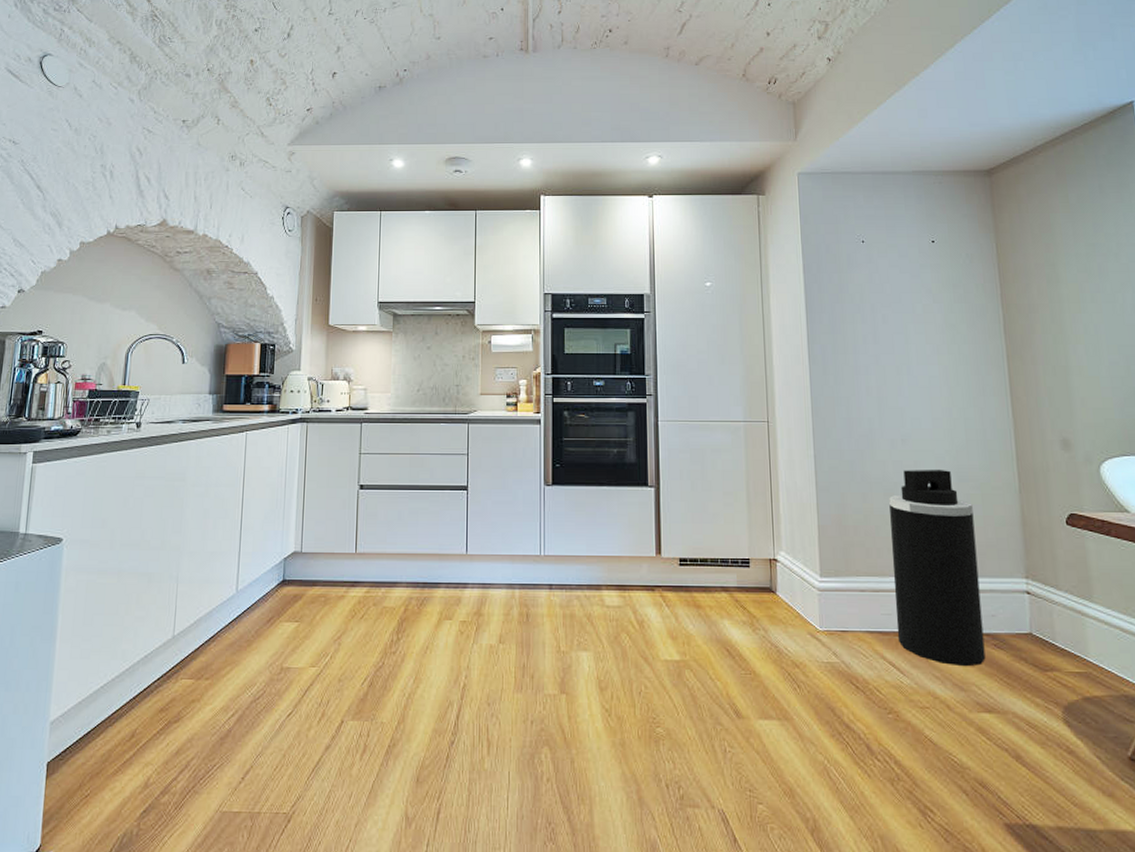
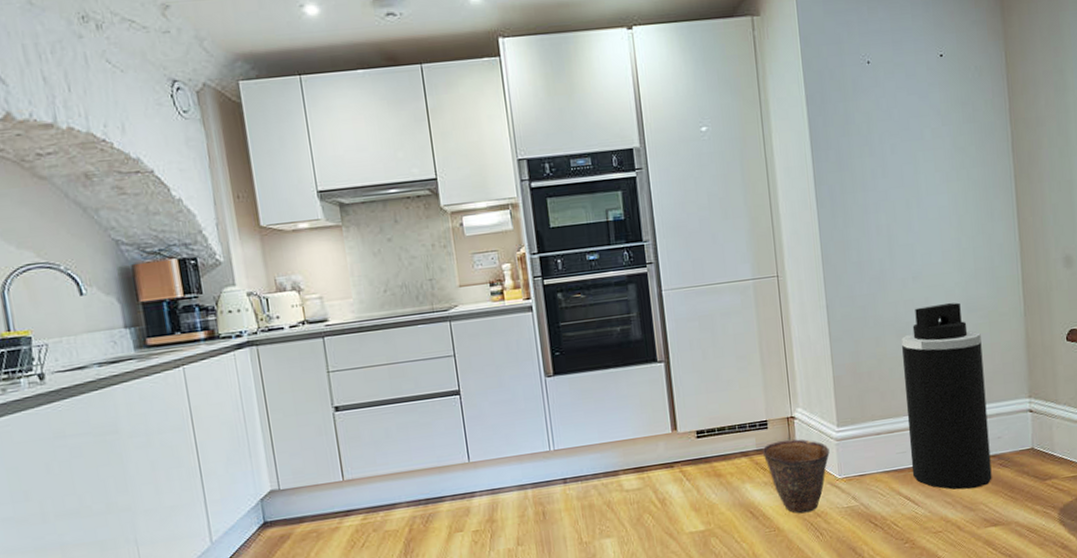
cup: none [742,581,811,661] -> present [762,439,830,513]

